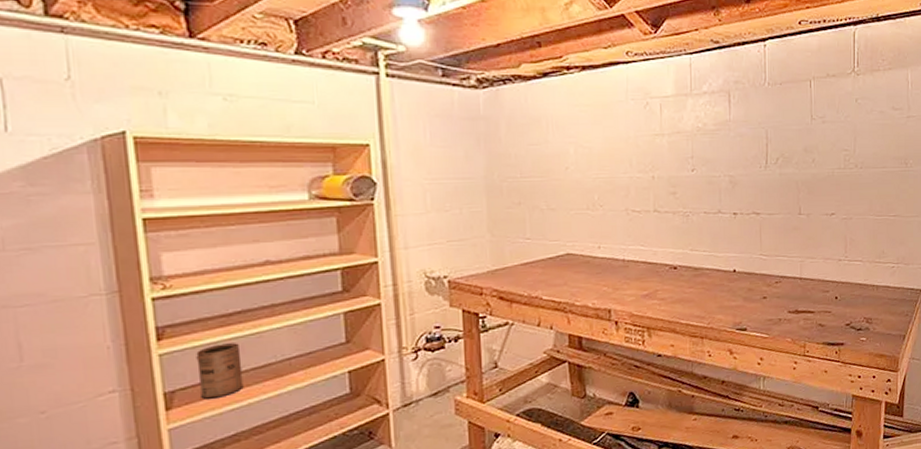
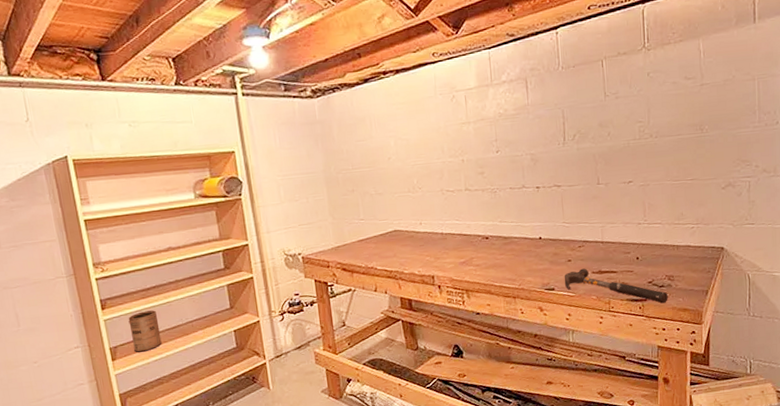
claw hammer: none [758,307,865,348] -> present [564,268,668,304]

